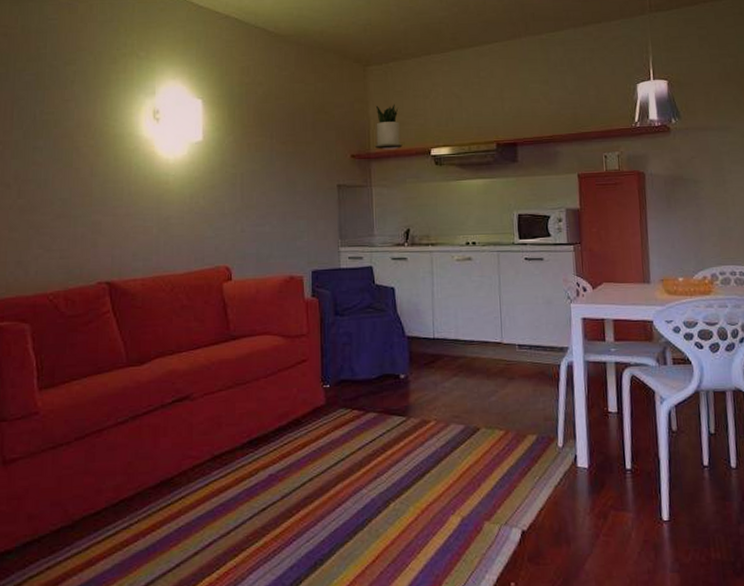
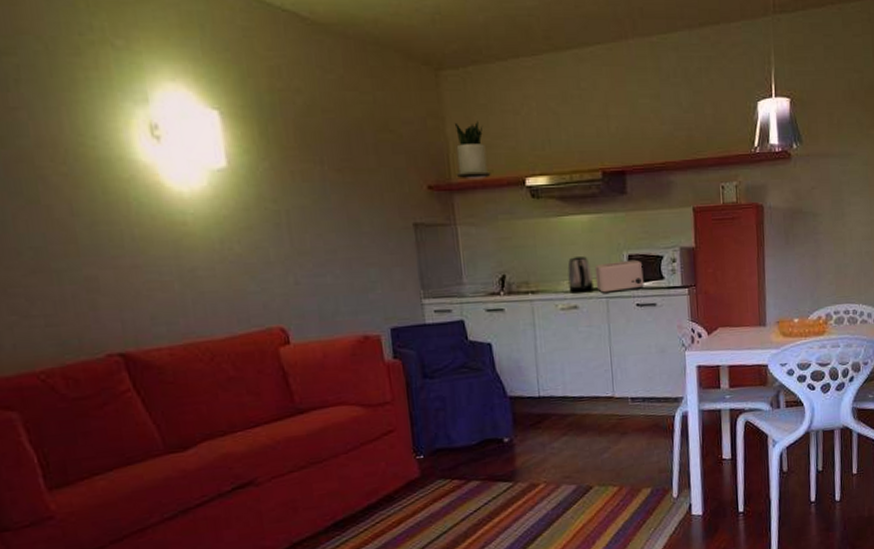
kettle: none [463,214,487,248] -> present [567,255,595,295]
toaster: none [487,218,532,248] -> present [594,259,644,294]

